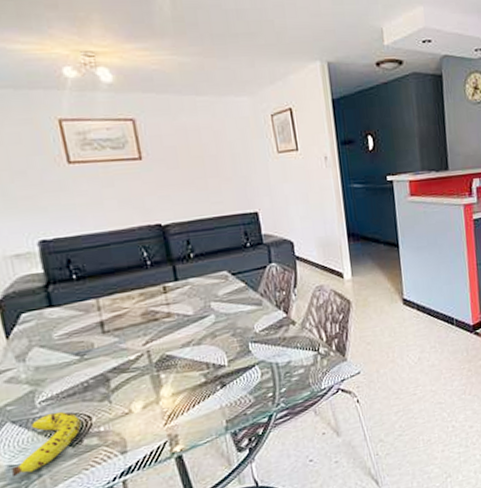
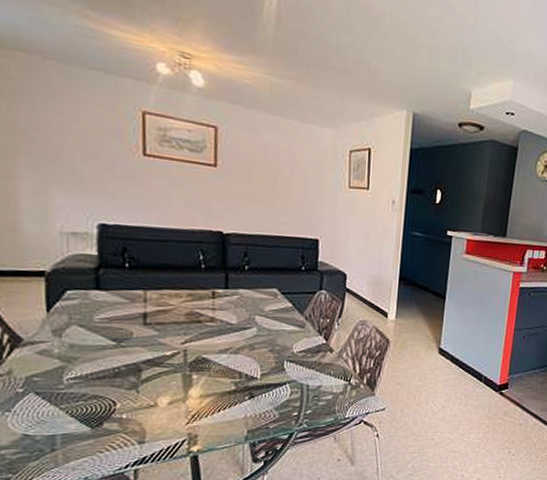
fruit: present [12,412,82,477] -> none [26,392,105,446]

